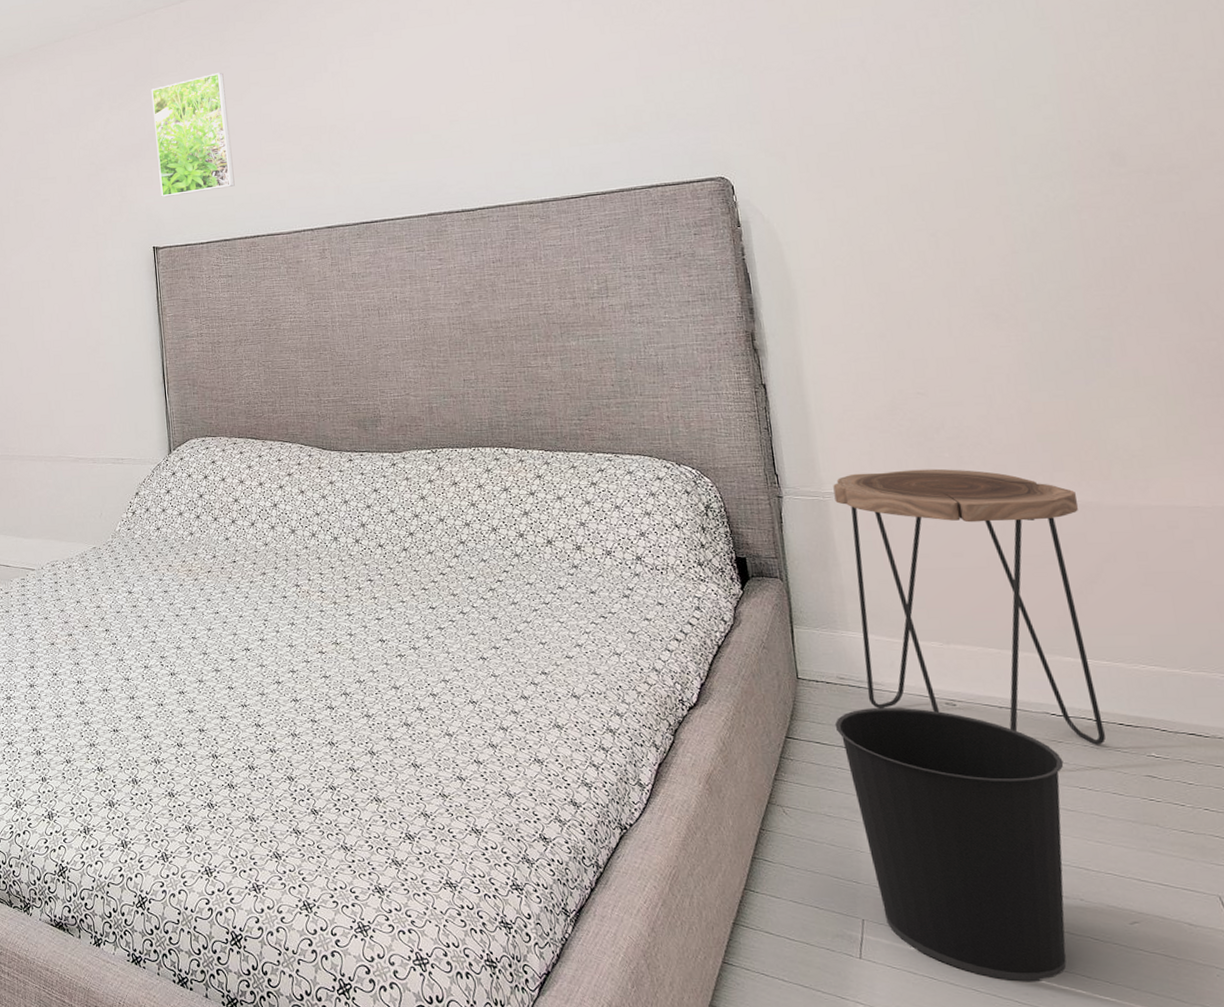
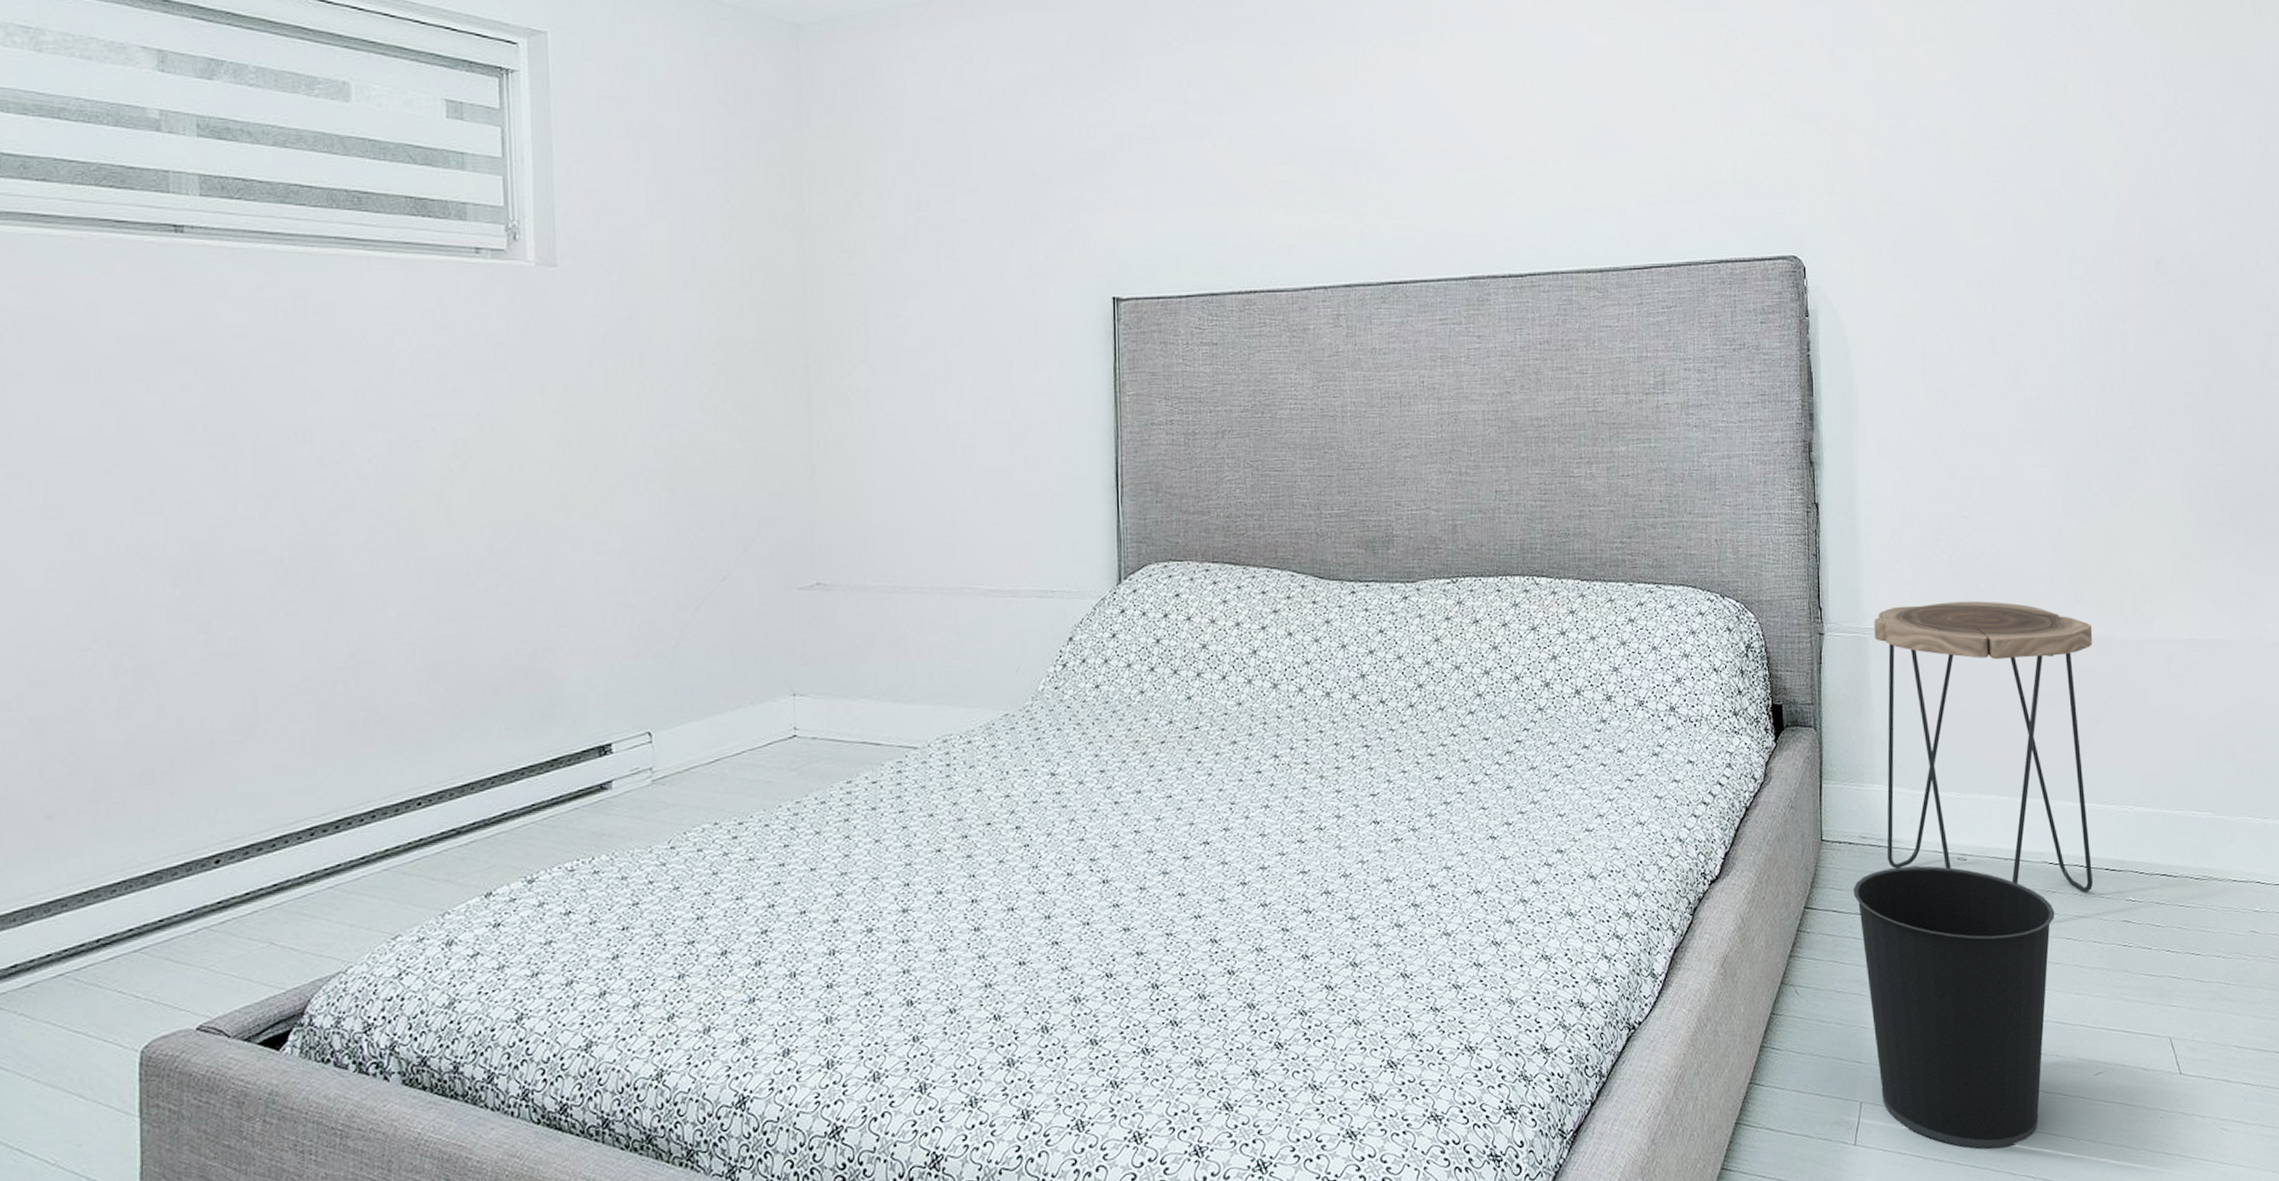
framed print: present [151,72,235,198] -> none [1122,61,1229,230]

